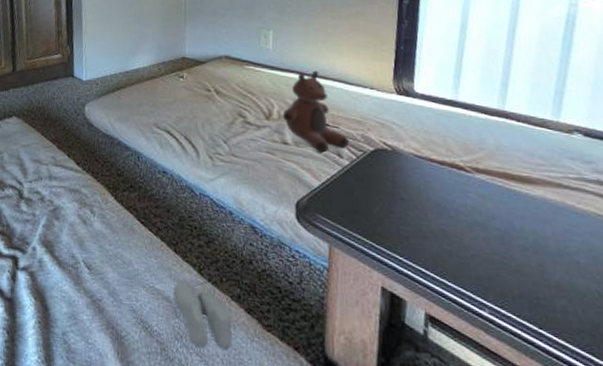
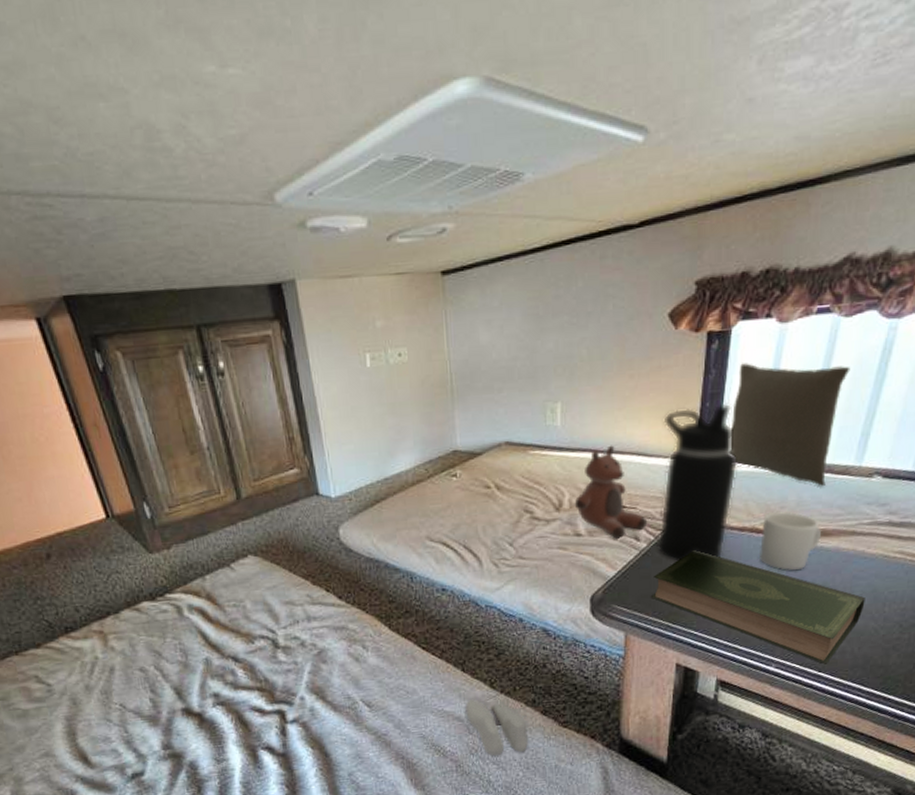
book: none [354,174,583,322] -> present [651,549,865,664]
water bottle: none [360,48,434,187] -> present [658,402,737,560]
pillow: none [424,18,536,136] -> present [730,363,851,487]
mug: none [462,151,526,213] -> present [760,511,822,570]

